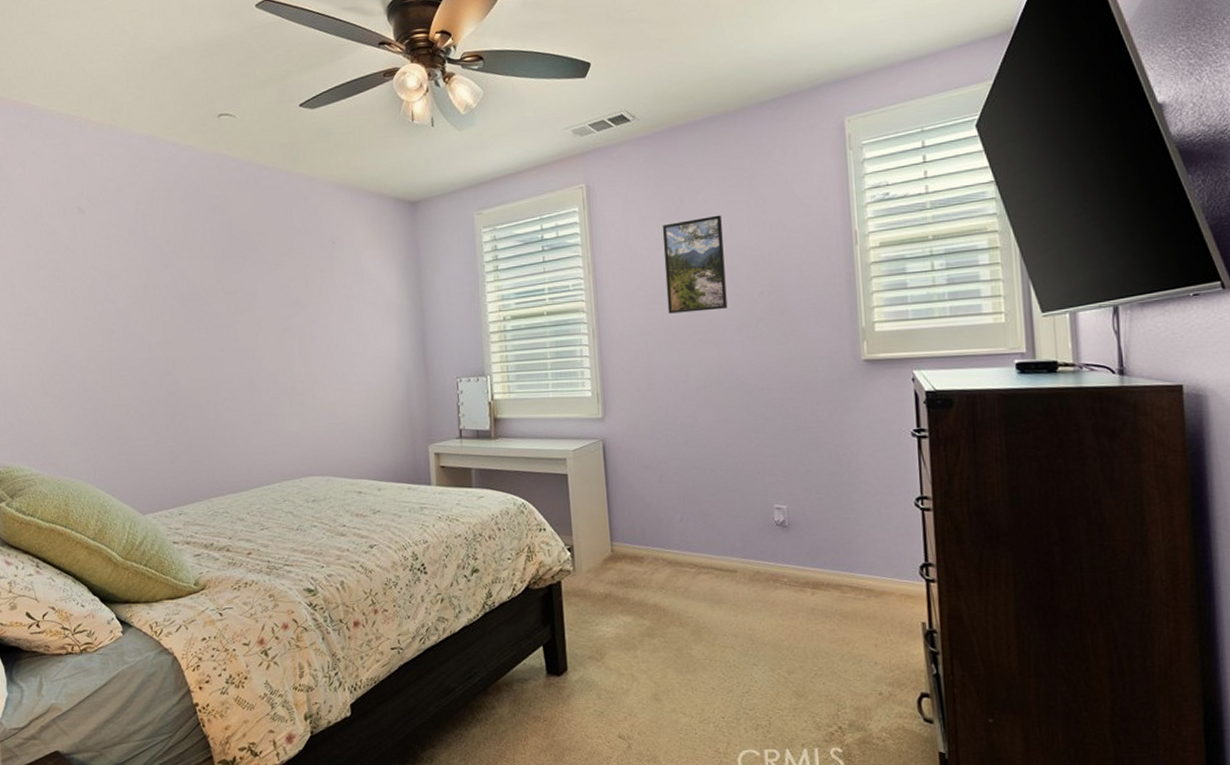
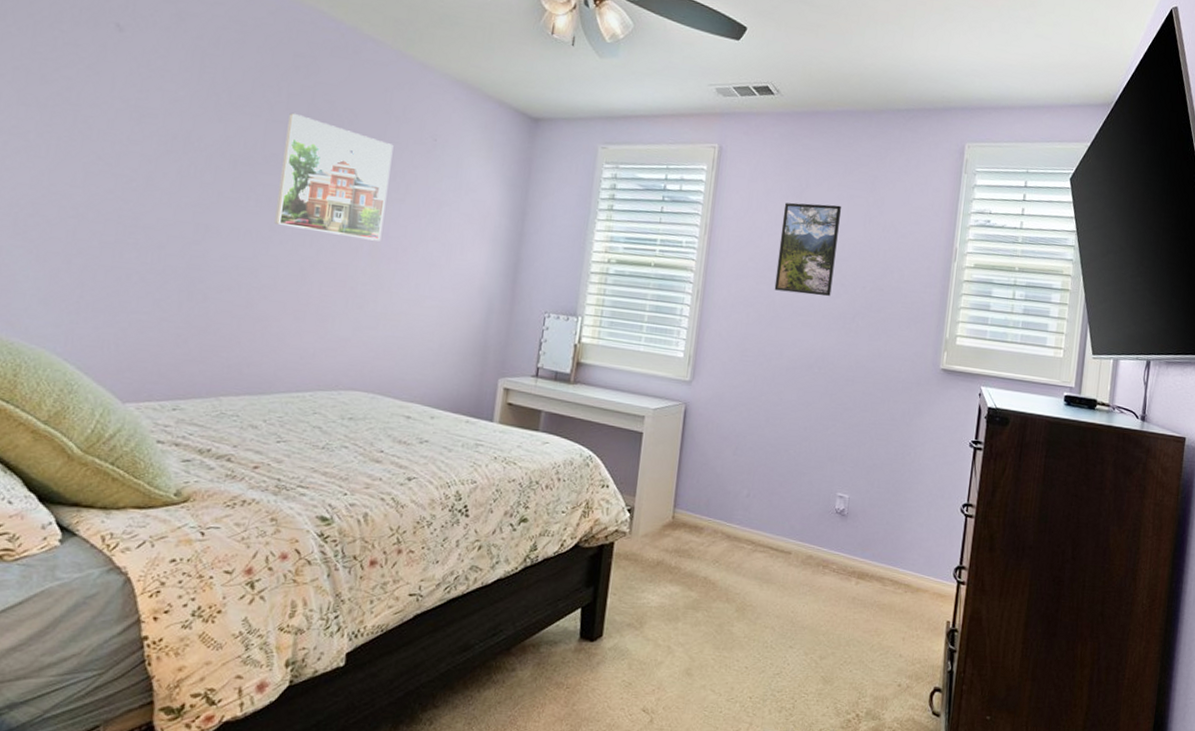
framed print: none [216,247,307,346] -> present [274,112,394,242]

